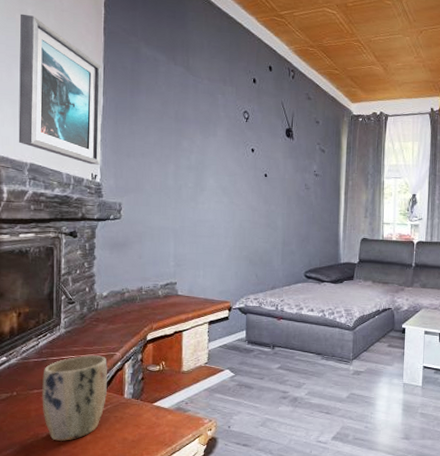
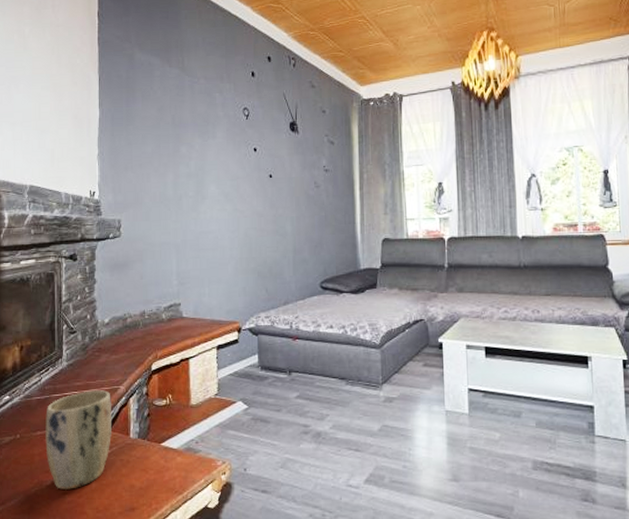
wall art: present [18,13,102,165] -> none [18,34,98,181]

